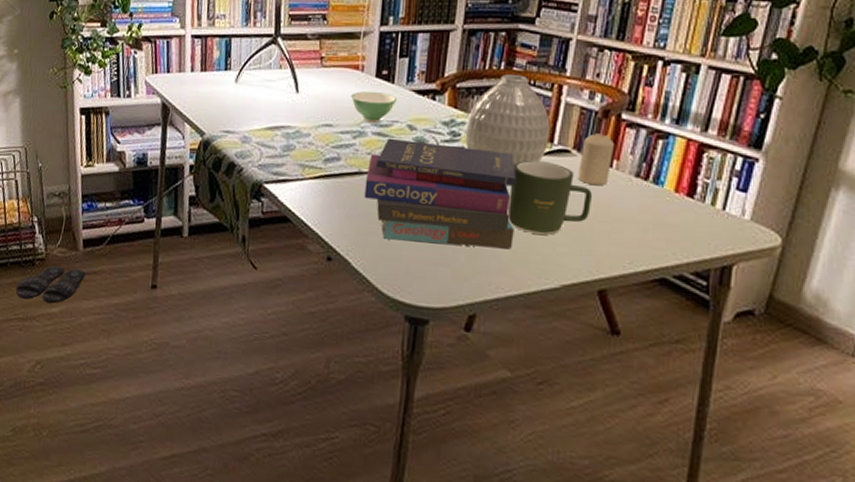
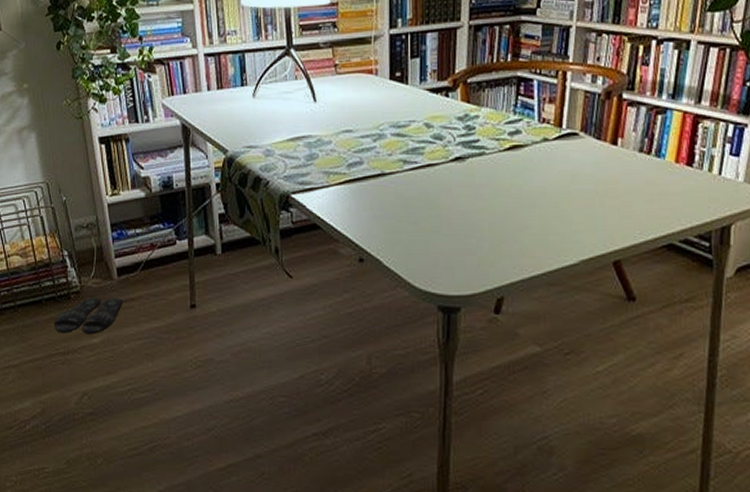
bowl: present [351,91,398,124] -> none [367,93,413,125]
books: present [364,138,517,250] -> none [389,137,533,235]
vase: present [465,73,550,166] -> none [479,64,558,153]
mug: present [508,160,592,235] -> none [525,145,601,215]
candle: present [577,133,615,186] -> none [586,114,619,164]

